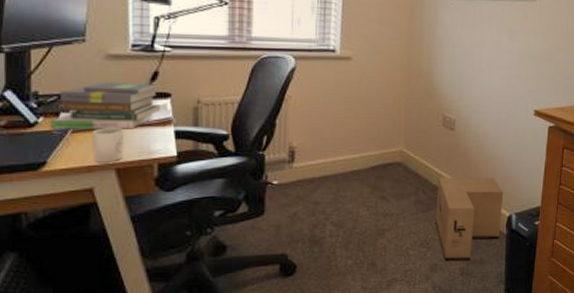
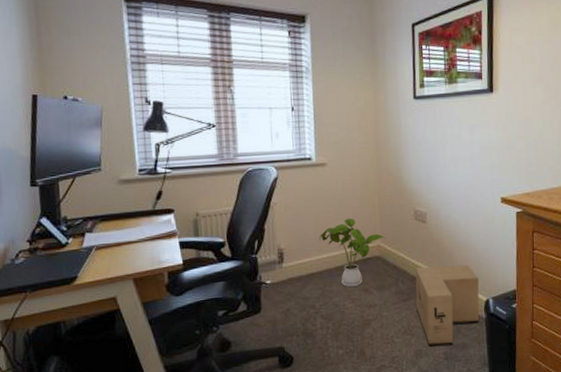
books: present [51,81,161,129] -> none [79,202,167,248]
mug: present [92,126,125,163] -> none [112,242,139,274]
house plant: none [337,119,410,194] -> present [319,218,386,288]

